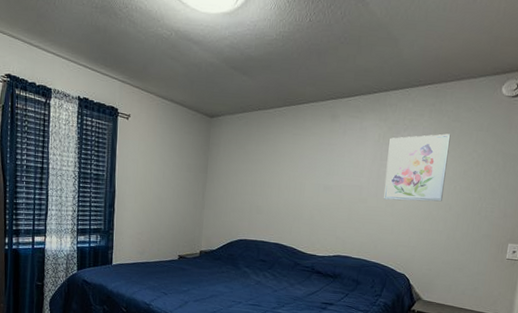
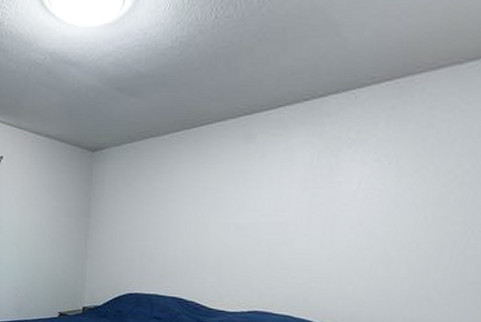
wall art: present [384,133,451,202] -> none [318,146,420,239]

